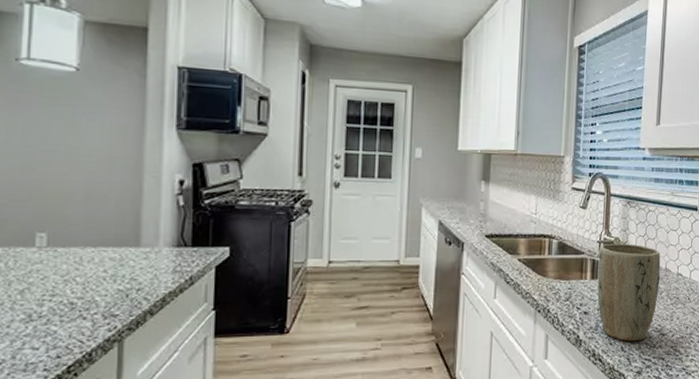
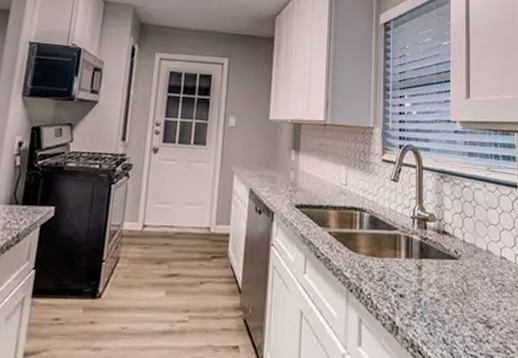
plant pot: present [597,243,661,342] -> none [412,219,482,334]

